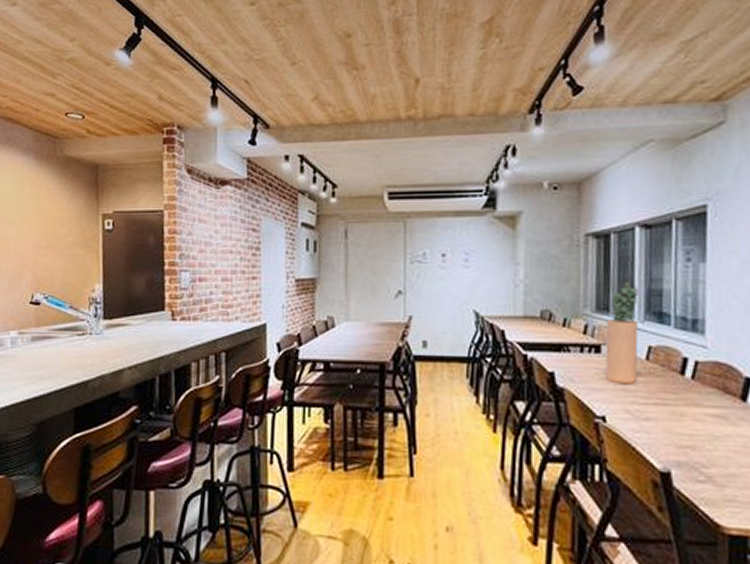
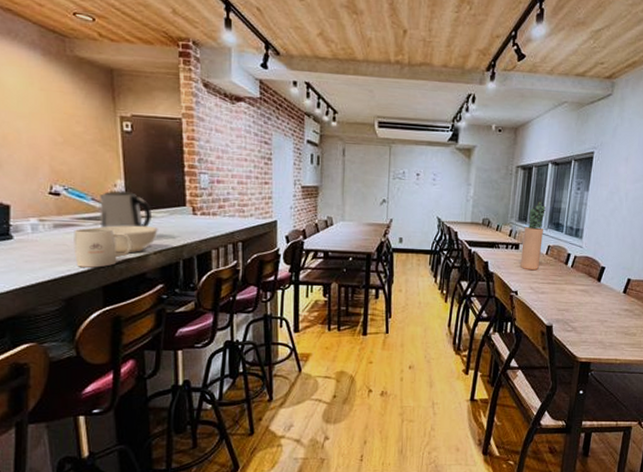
mug: none [49,339,108,386] -> present [74,227,133,268]
bowl: none [70,335,134,369] -> present [94,225,158,253]
kettle: none [76,296,129,339] -> present [100,190,152,228]

